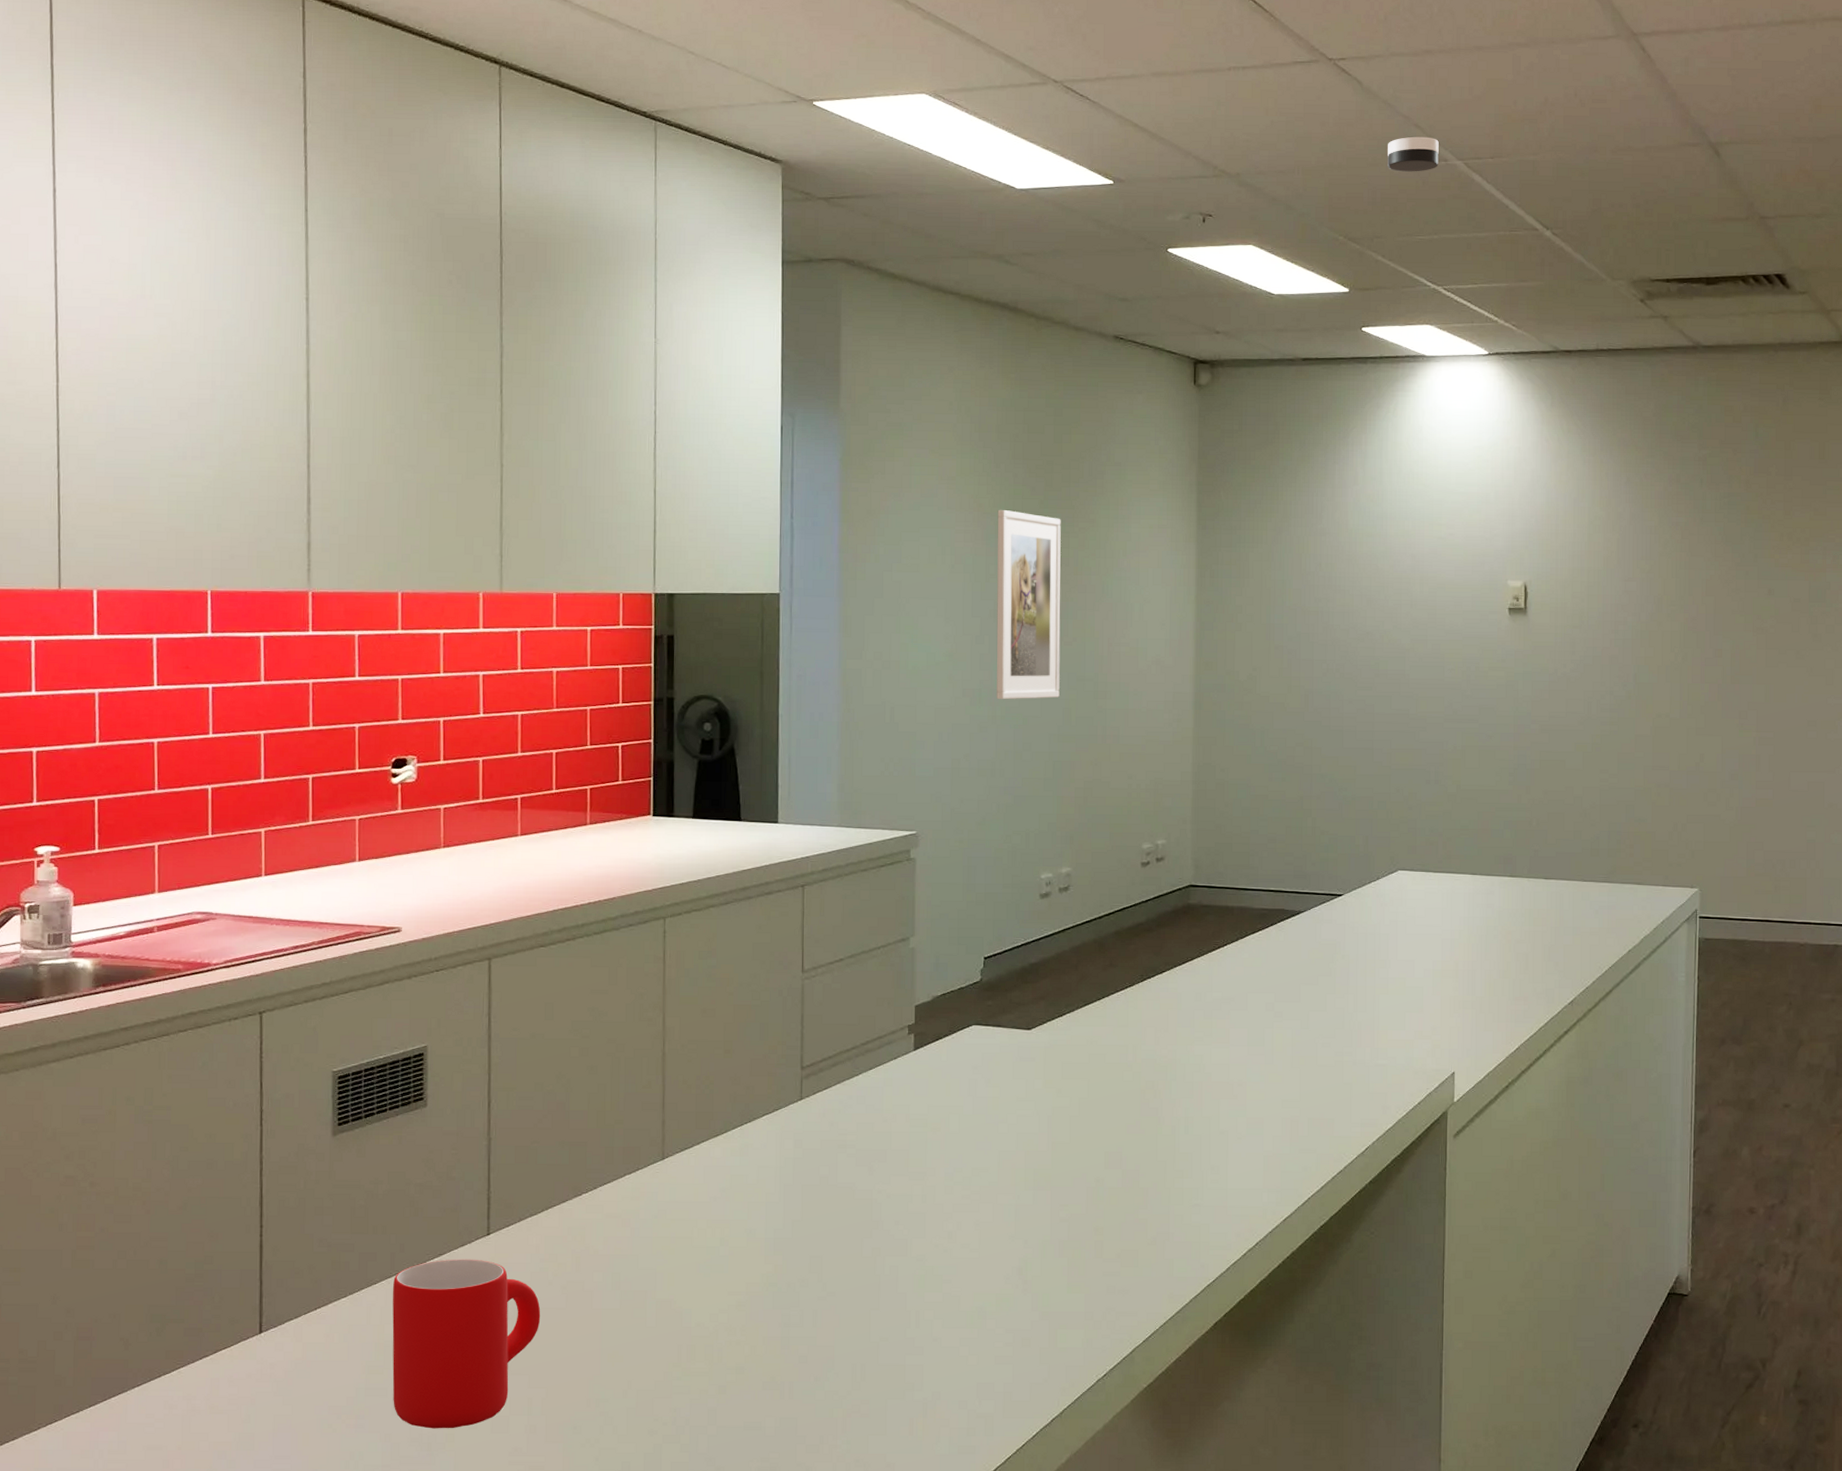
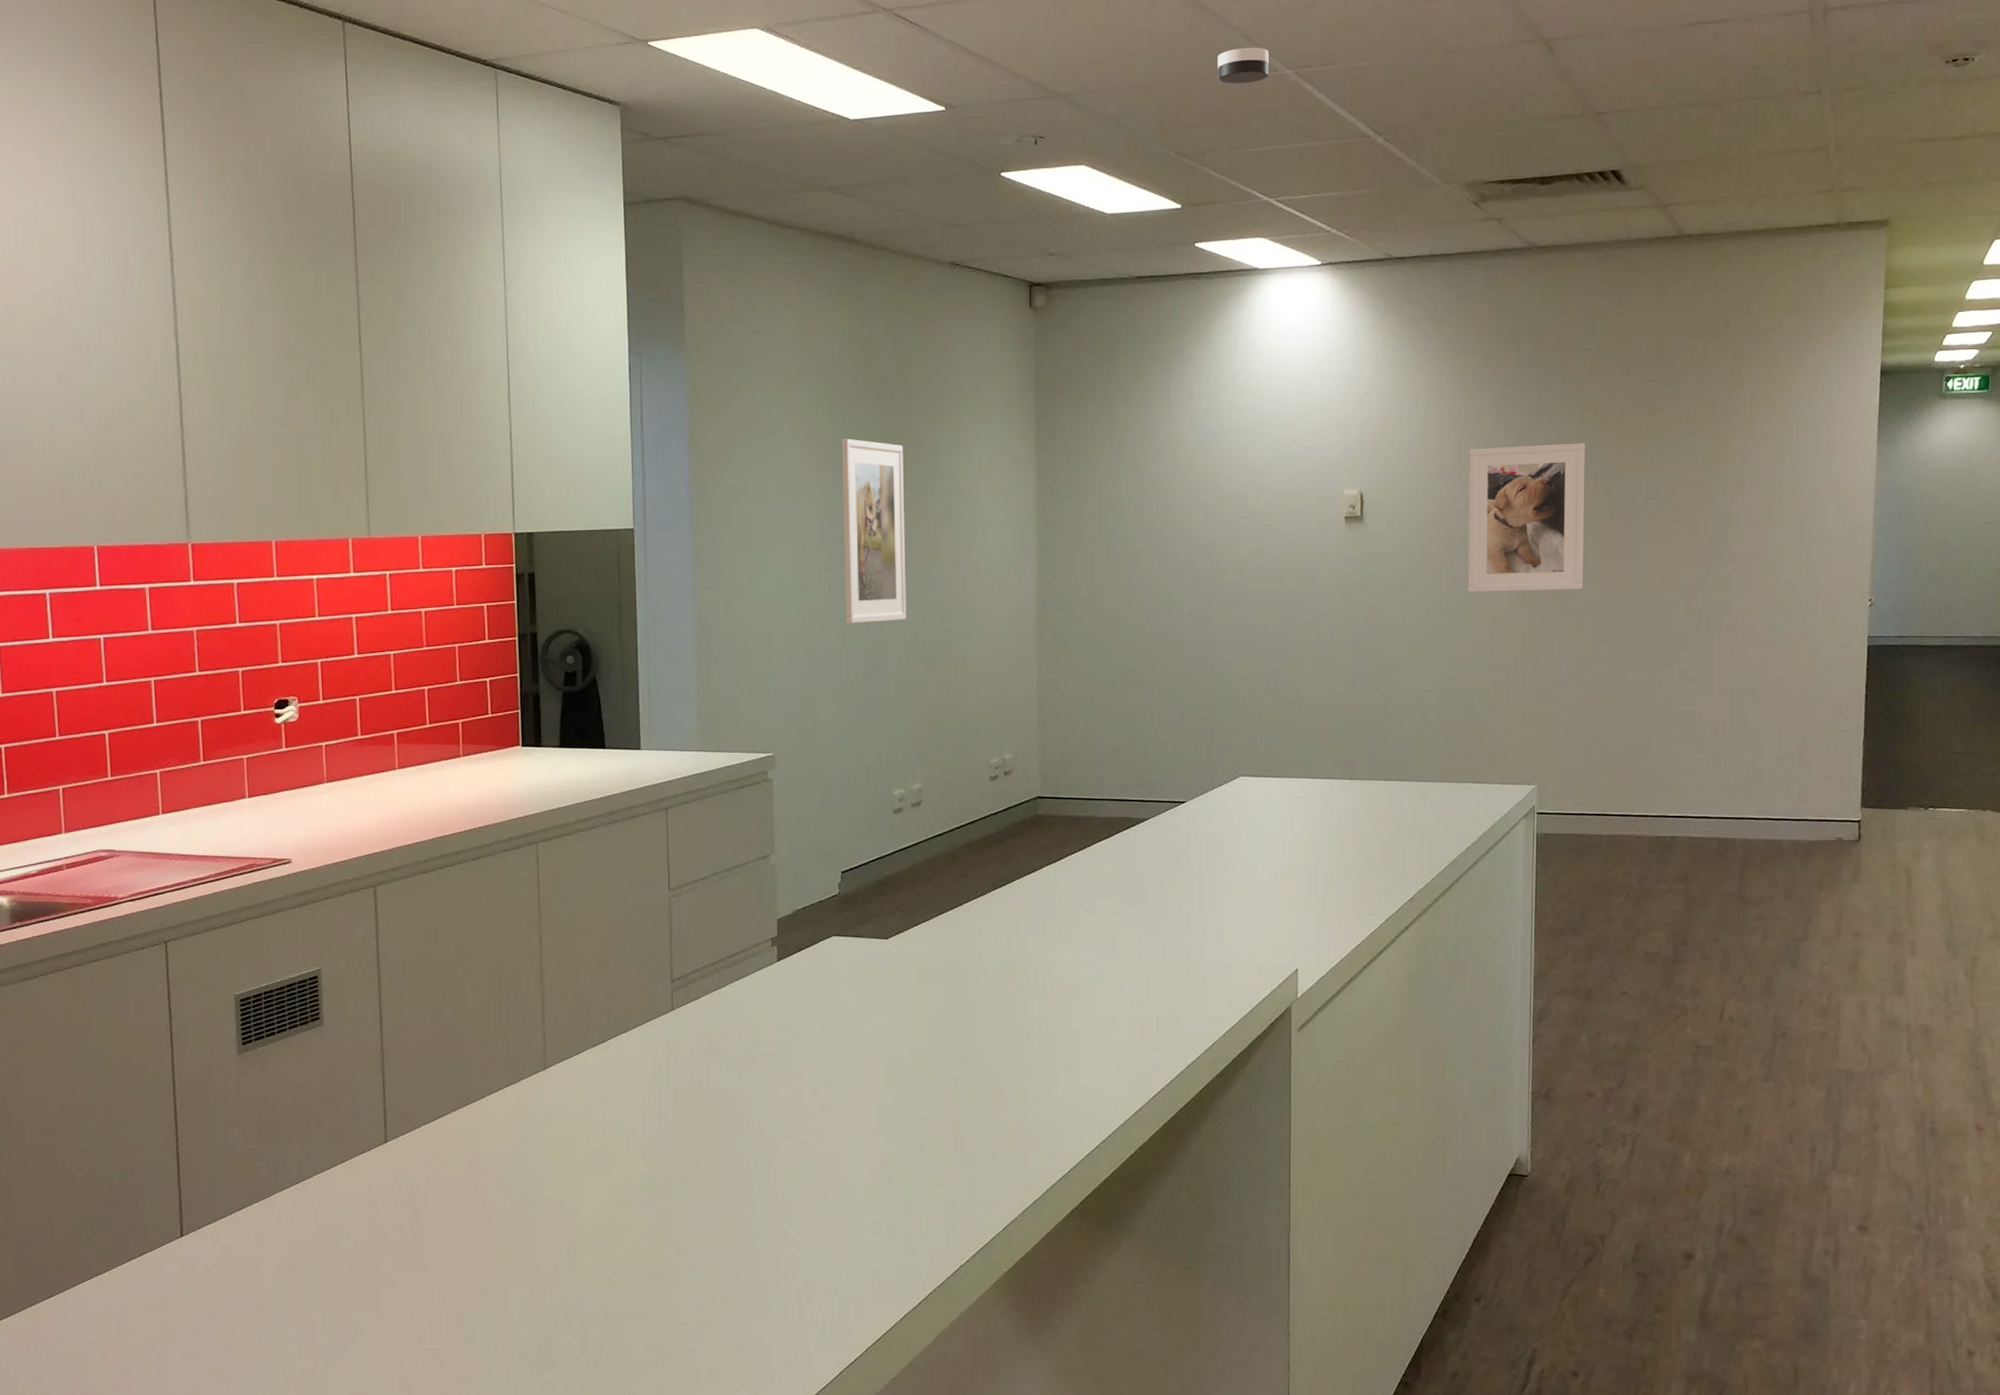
mug: present [392,1259,541,1429] -> none [300,1165,438,1321]
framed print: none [1631,542,1749,691] -> present [1468,443,1585,592]

